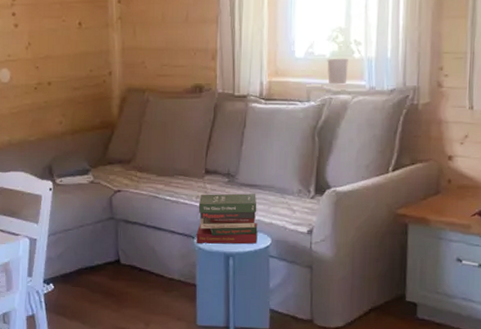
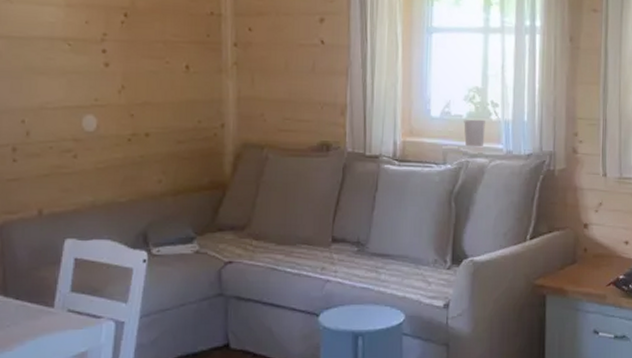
books: present [196,193,258,244] -> none [320,264,390,322]

